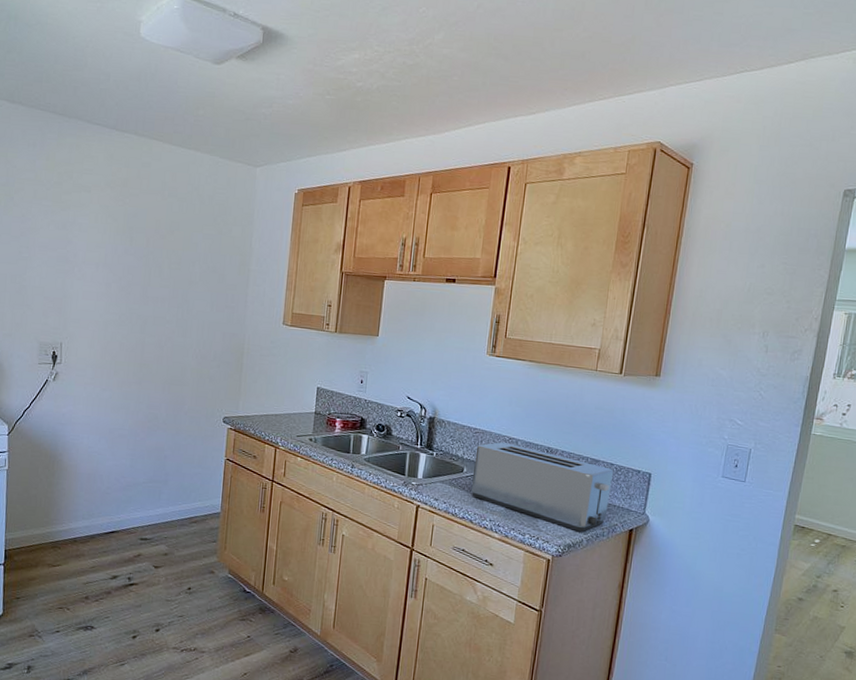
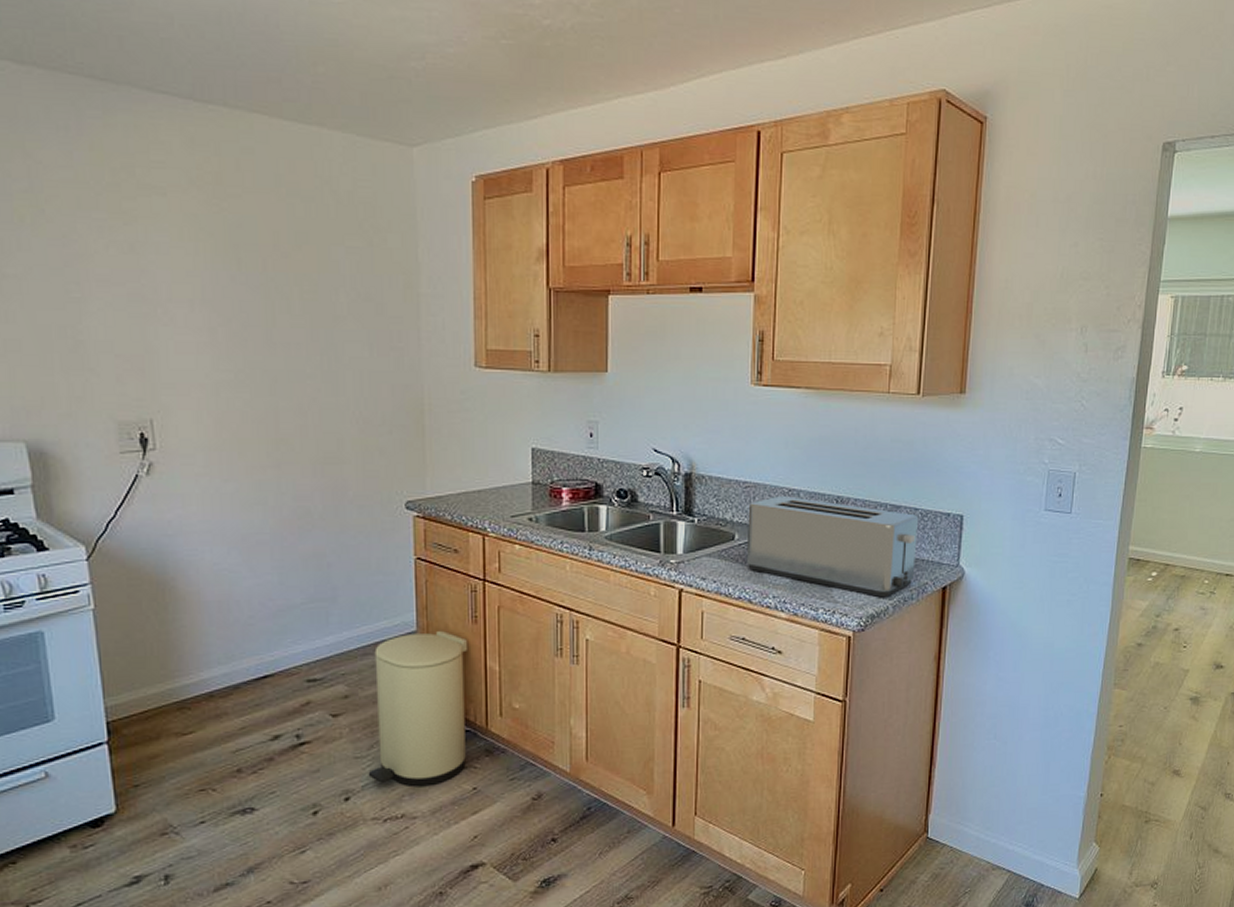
pedal bin: none [174,514,256,630] -> present [368,630,468,787]

